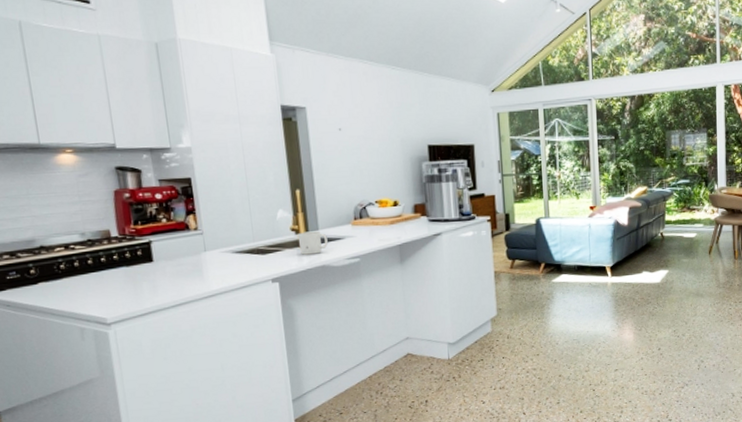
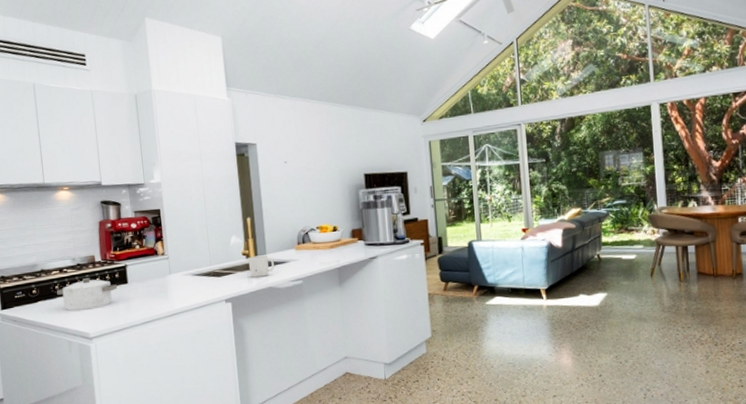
cooking pot: none [62,256,141,293] -> present [57,278,118,311]

